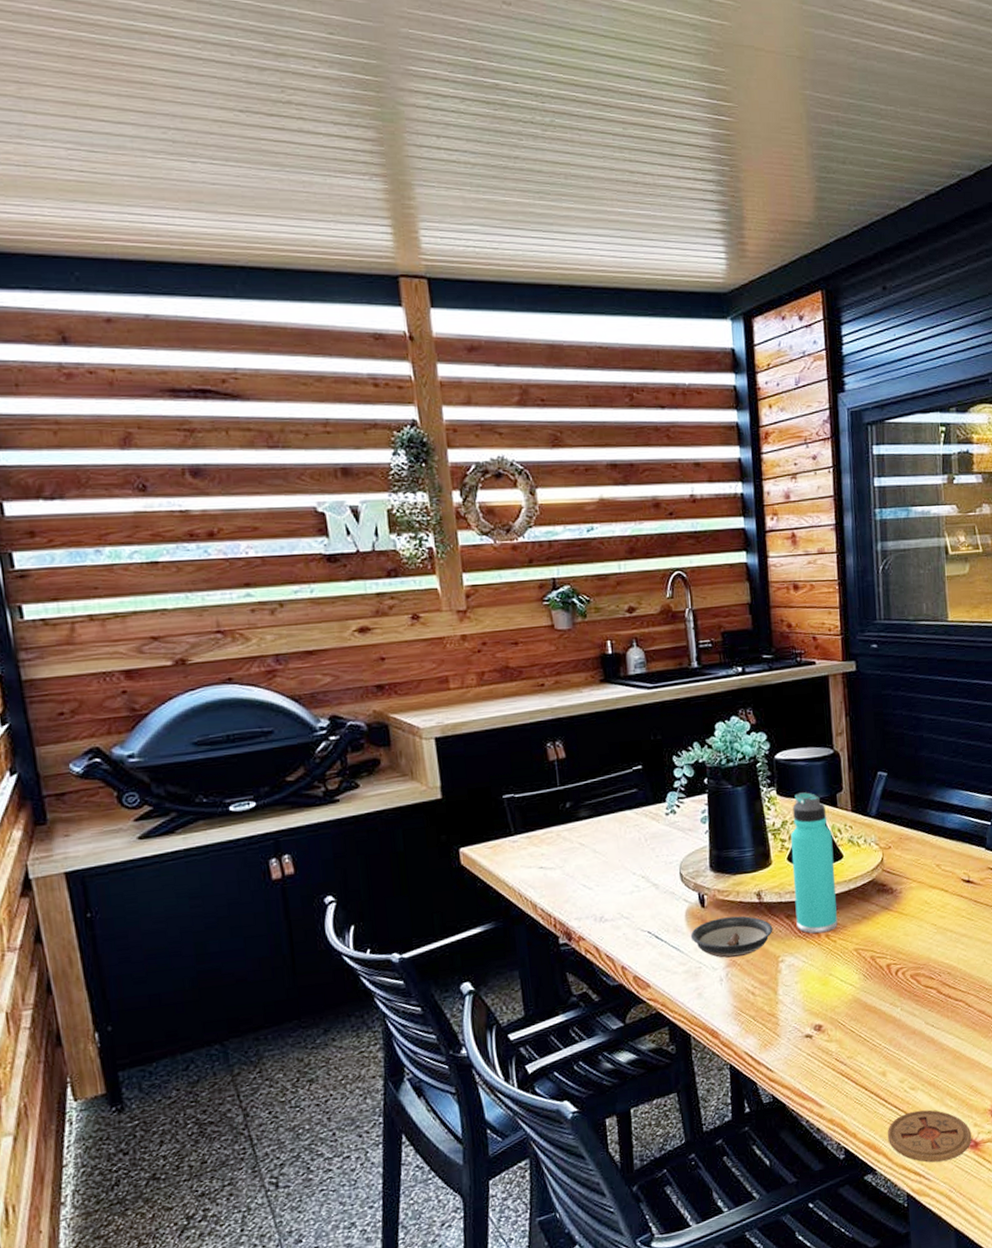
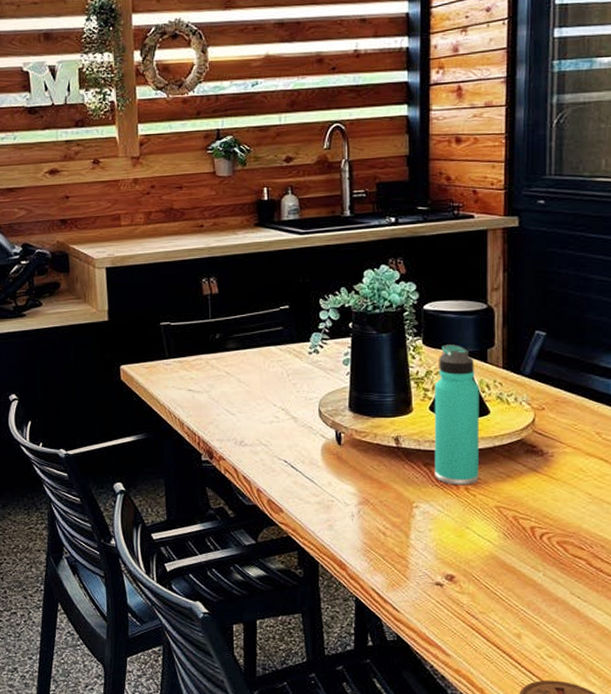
saucer: present [691,916,773,958] -> none [326,457,409,497]

